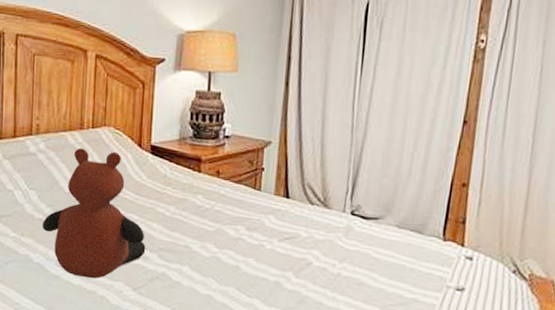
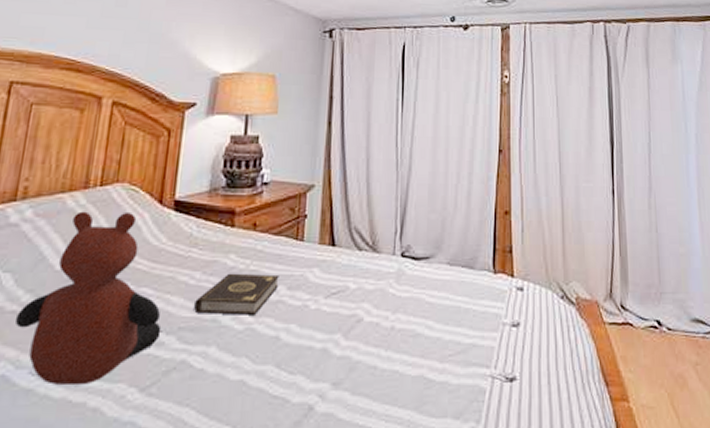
book: none [169,210,239,247] -> present [193,273,279,315]

